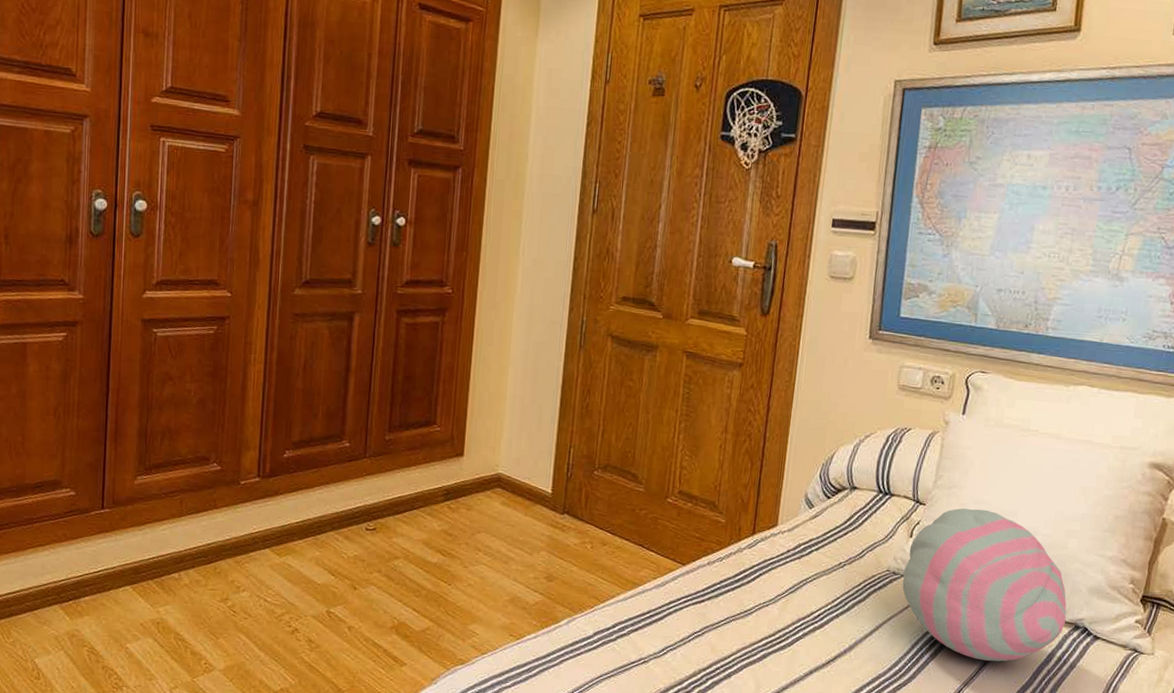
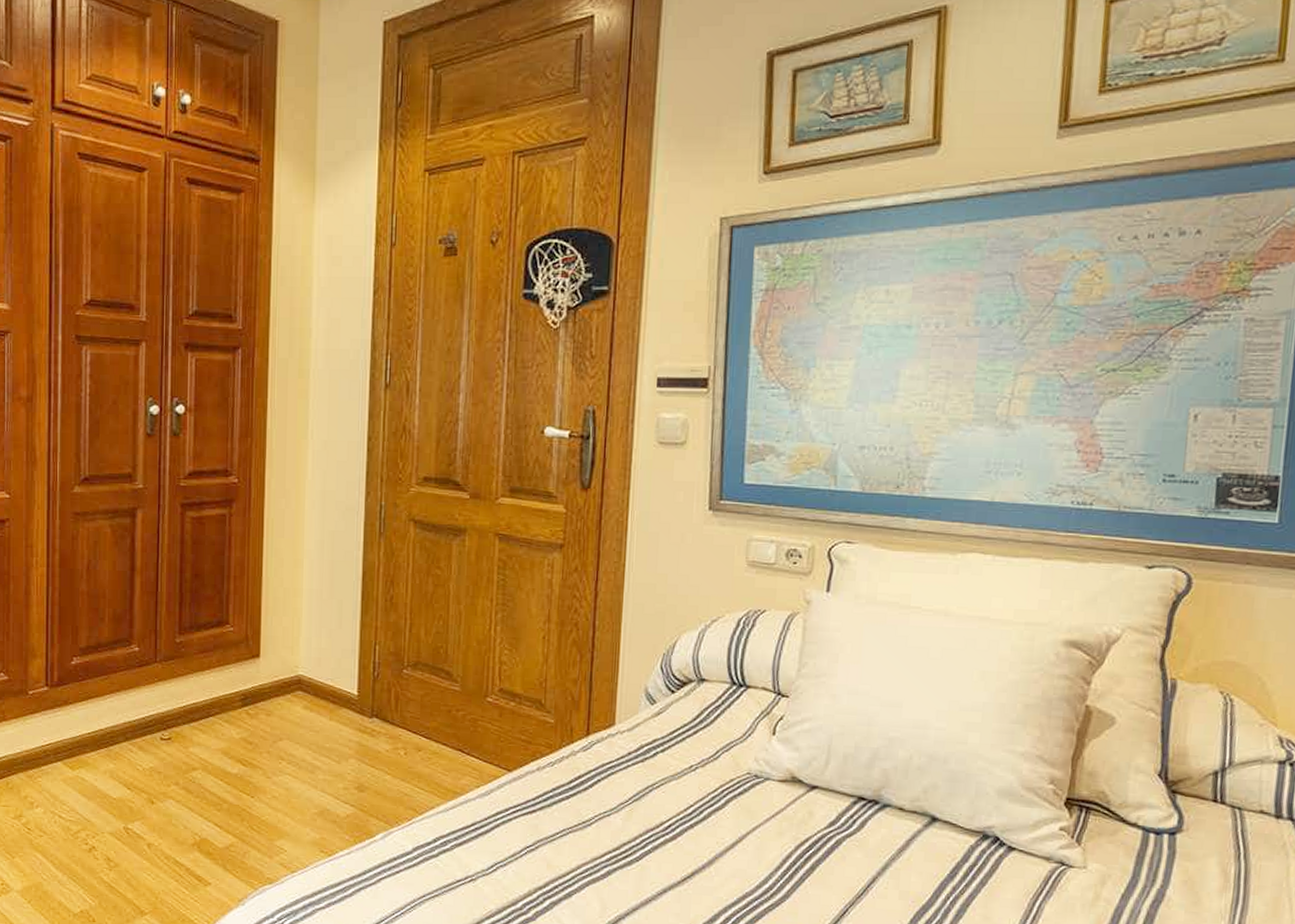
cushion: present [902,508,1067,662] -> none [767,699,971,878]

